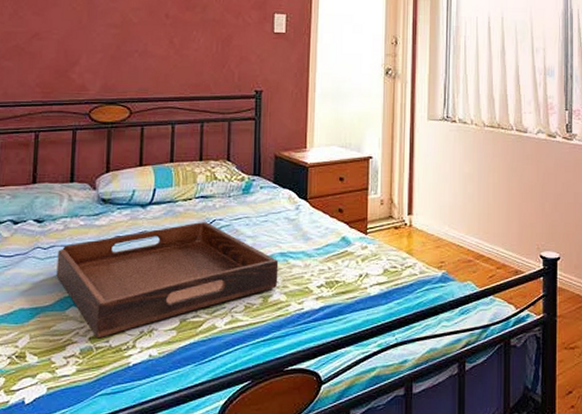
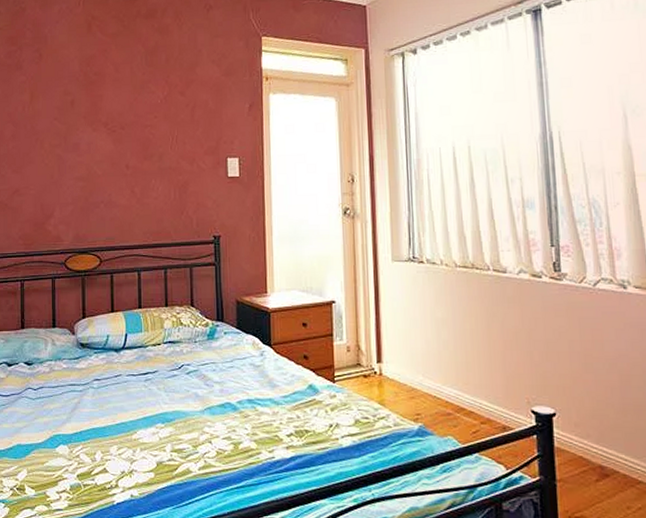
serving tray: present [56,222,279,339] -> none [46,367,248,477]

